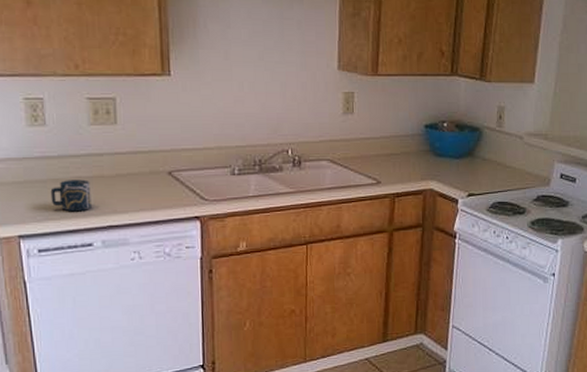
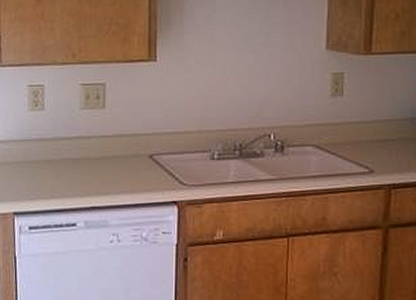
cup: present [50,179,91,212] -> none [43,161,78,192]

